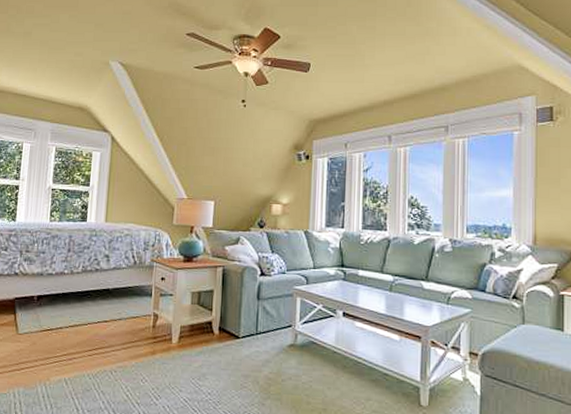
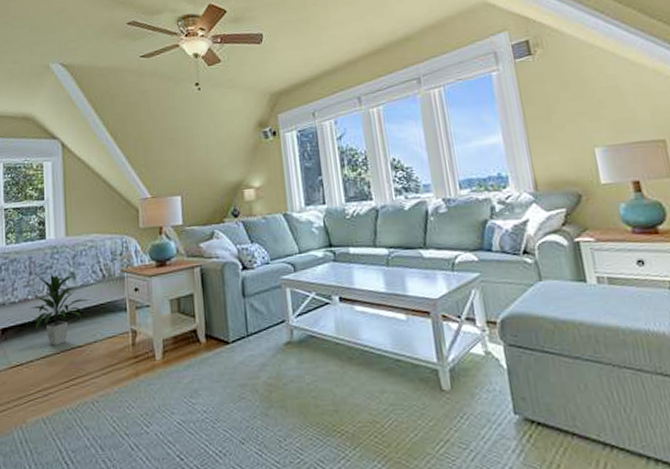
indoor plant: none [63,253,118,318] -> present [29,273,88,346]

